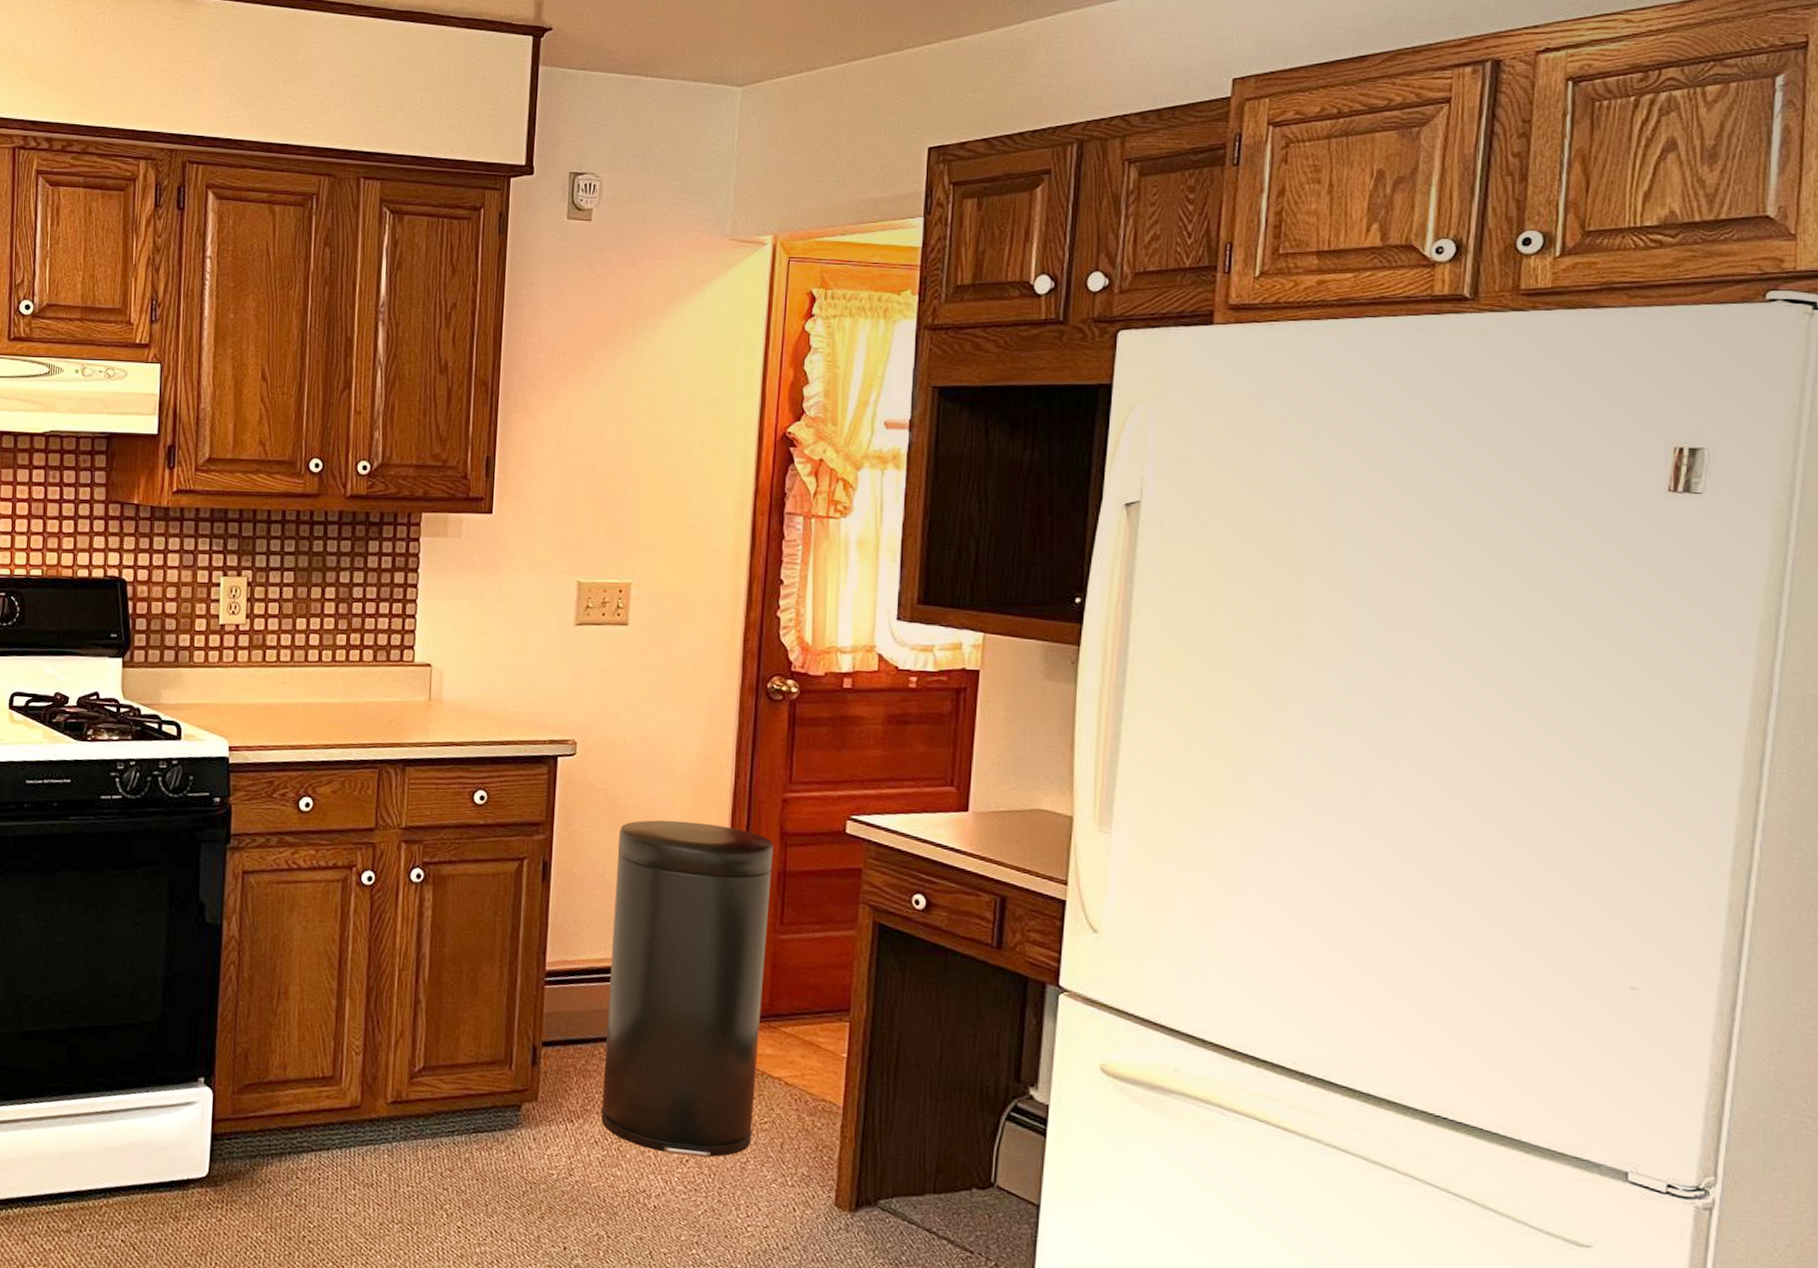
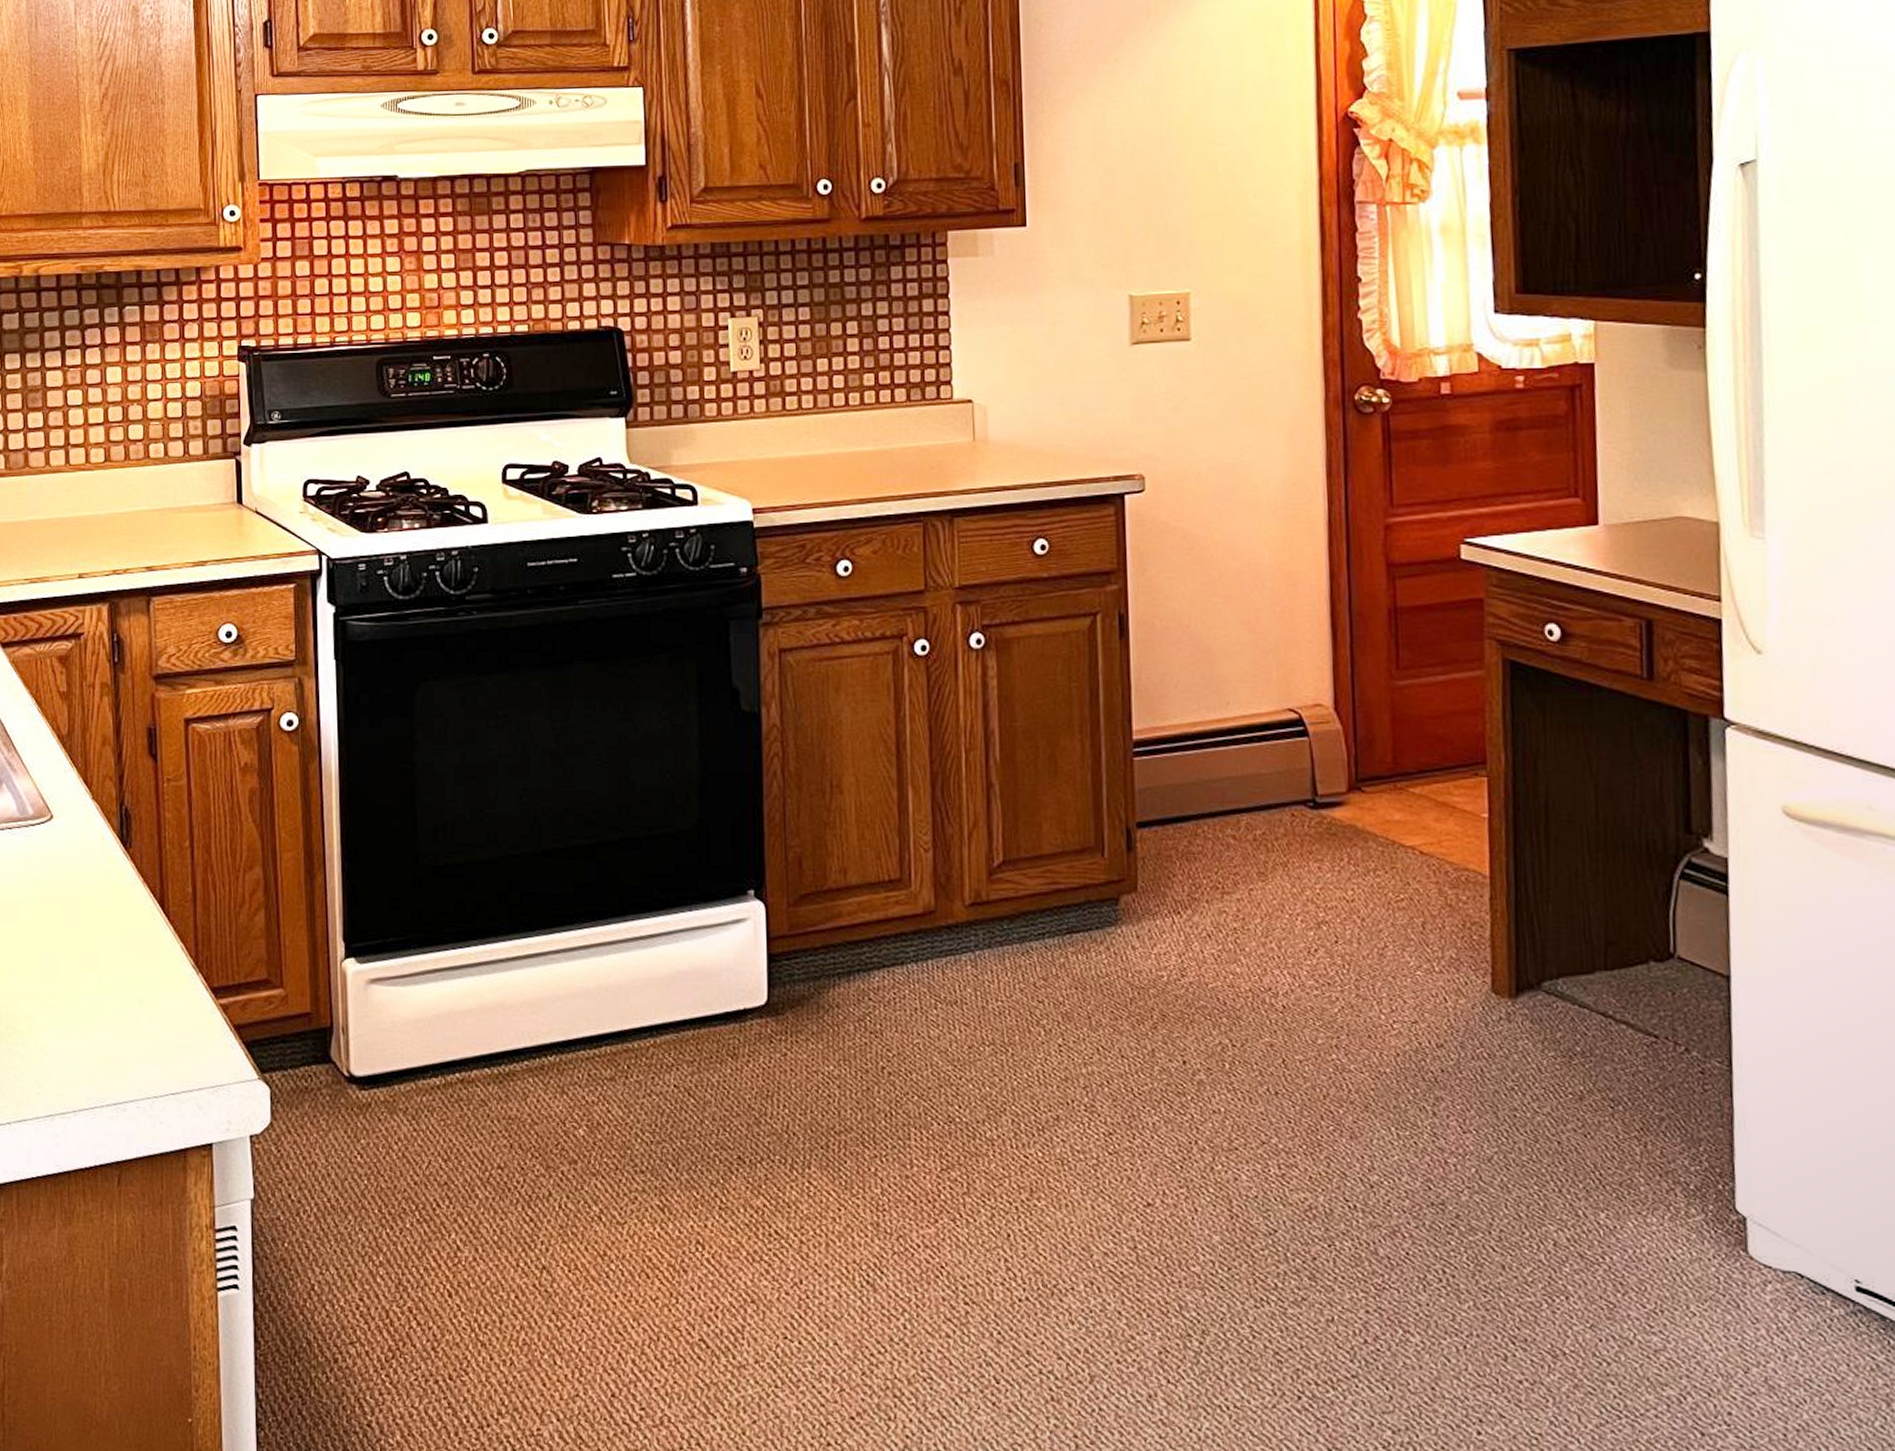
pedal bin: present [600,820,773,1158] -> none [1202,558,1388,945]

